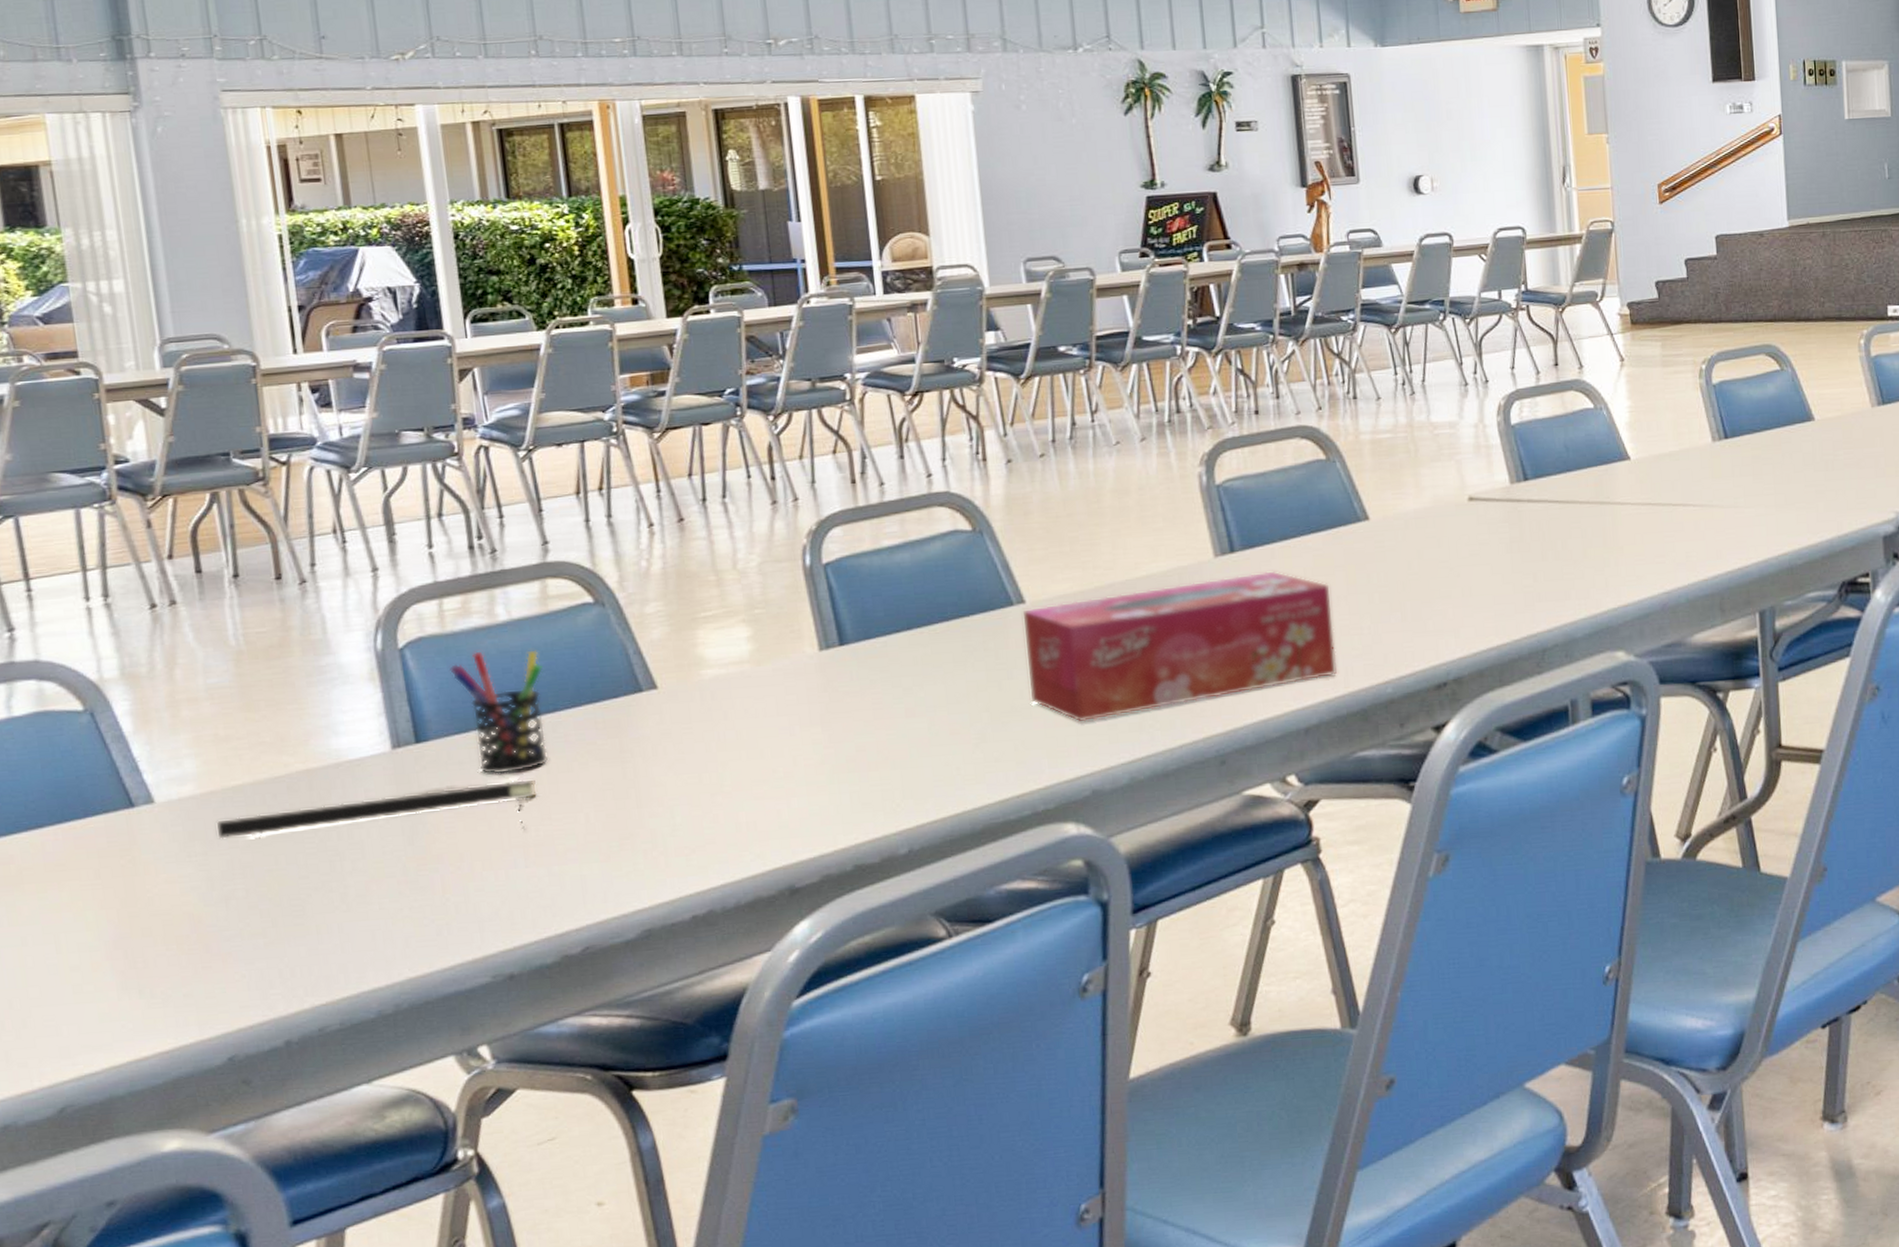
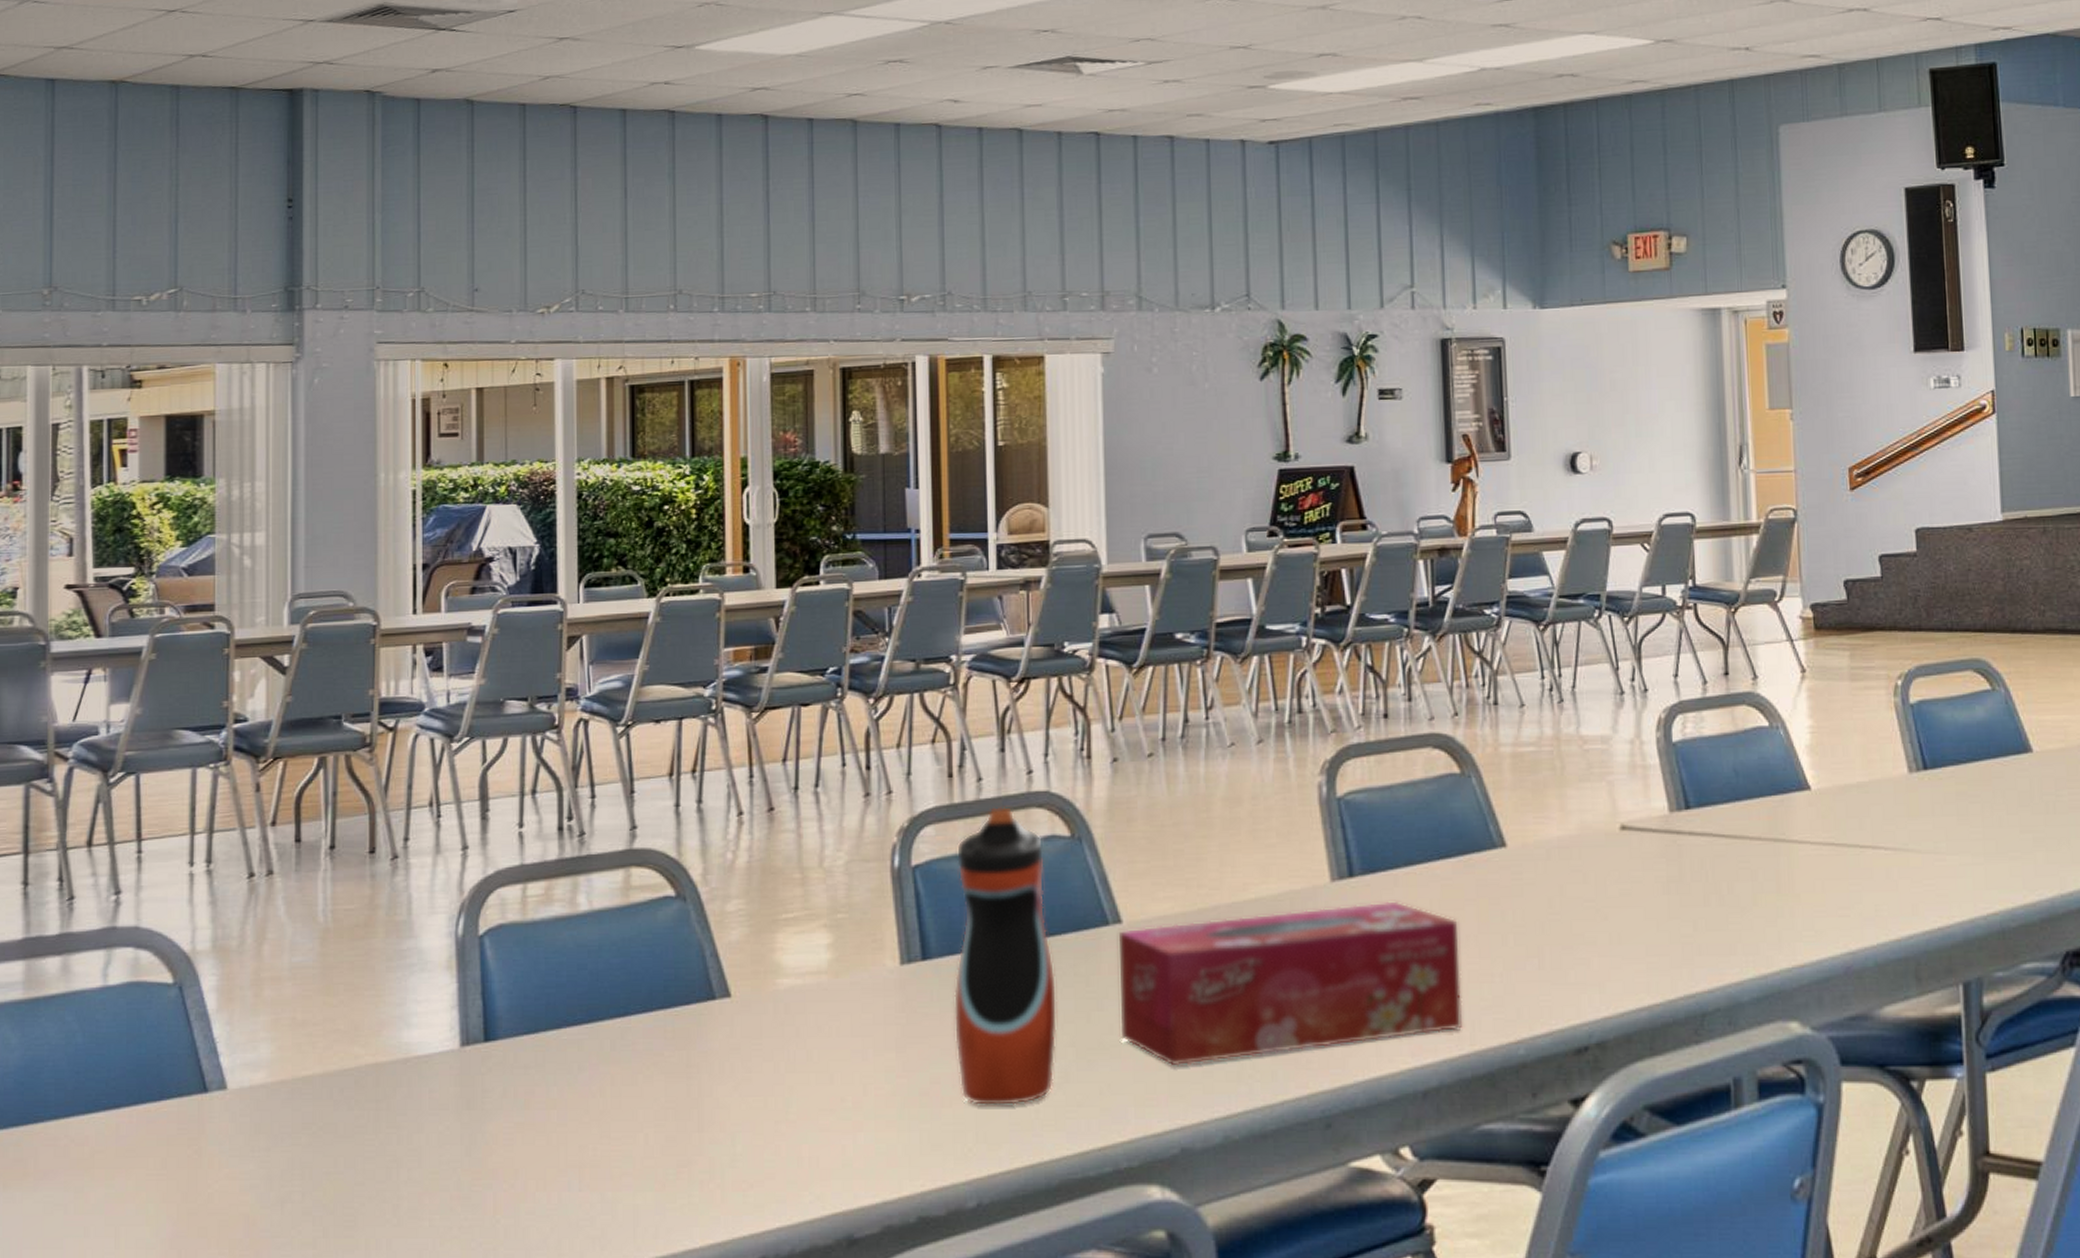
notepad: present [215,779,537,839] -> none [281,1091,598,1147]
pen holder: present [449,650,549,775] -> none [526,943,619,1082]
water bottle: none [866,507,972,768] -> present [953,807,1058,1106]

